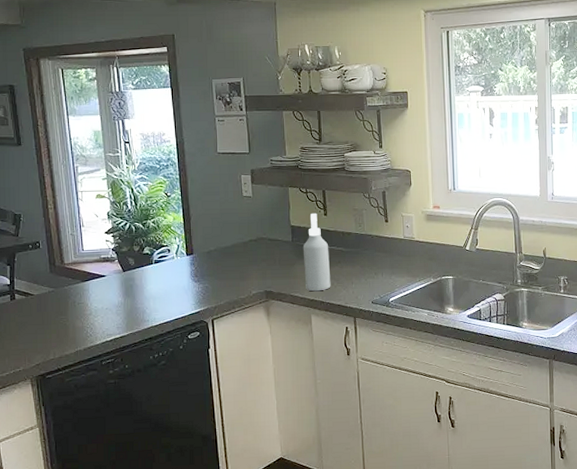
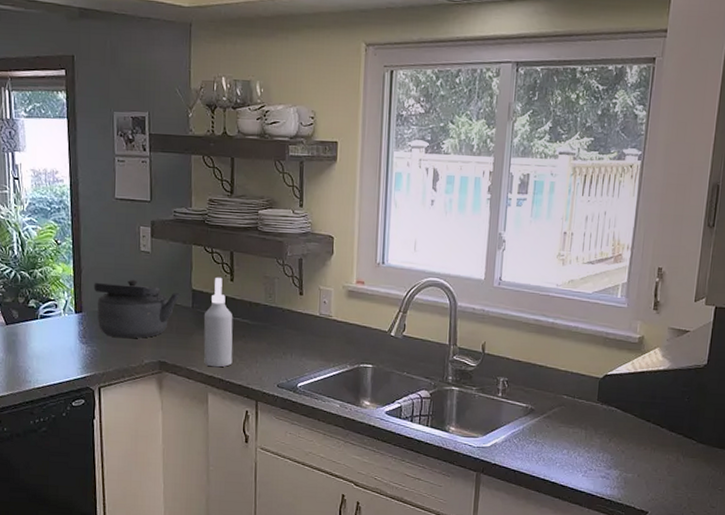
kettle: none [202,221,281,274] -> present [93,279,181,339]

